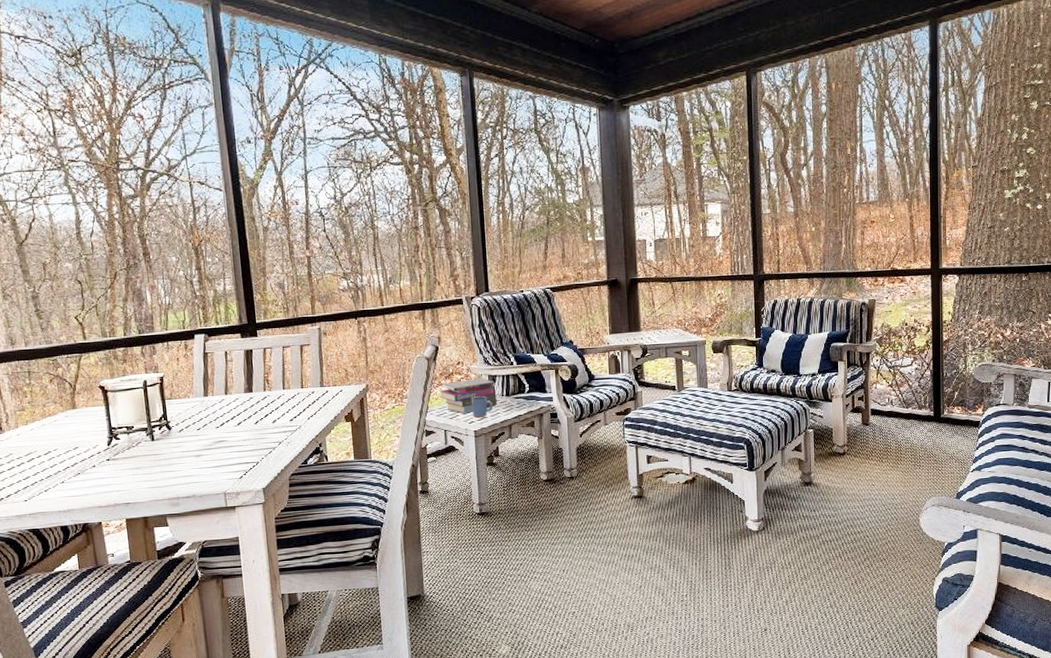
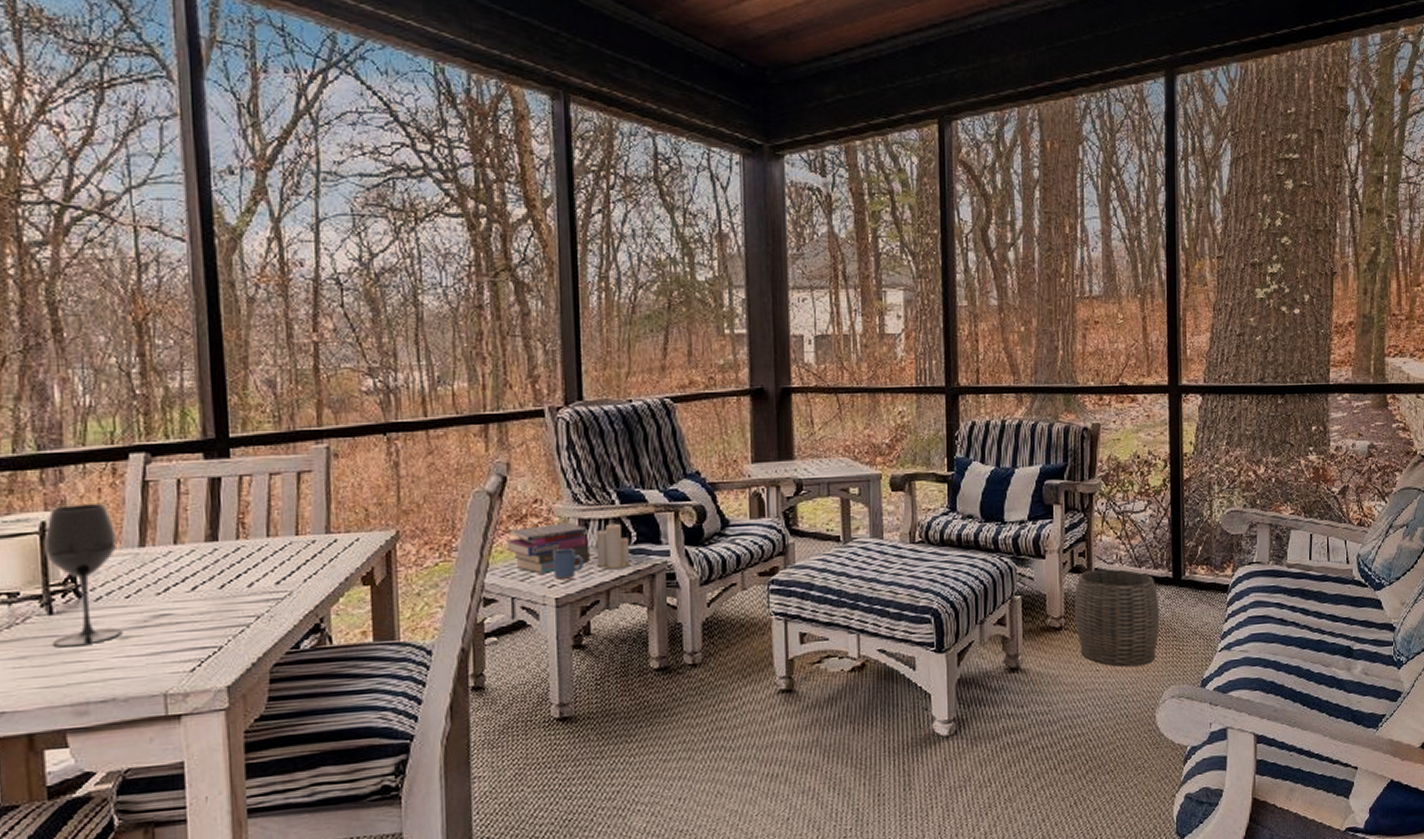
wineglass: none [146,368,197,462] -> present [44,504,122,648]
candle: none [500,377,525,411] -> present [596,521,631,570]
woven basket: none [855,409,923,483] -> present [1075,569,1160,667]

